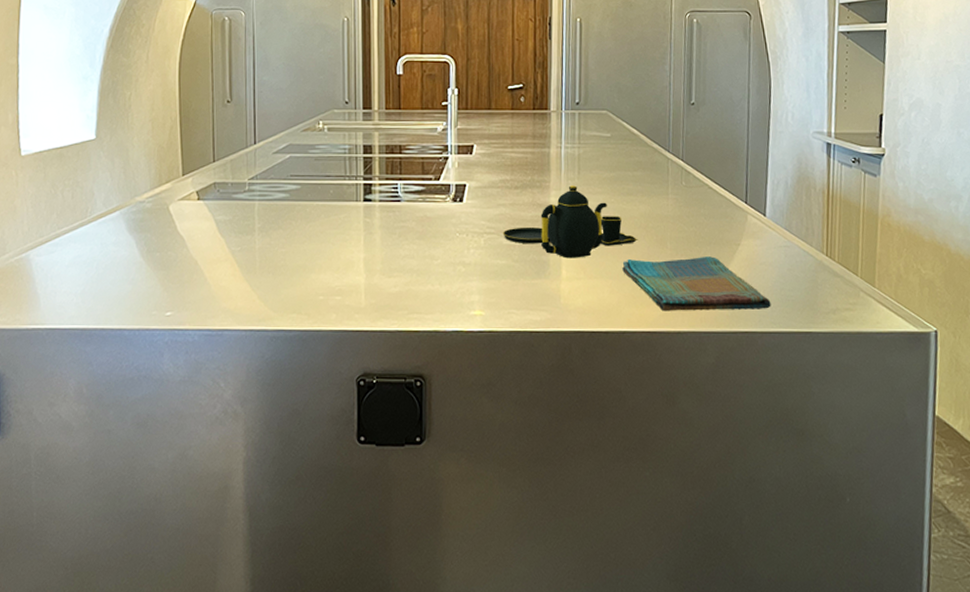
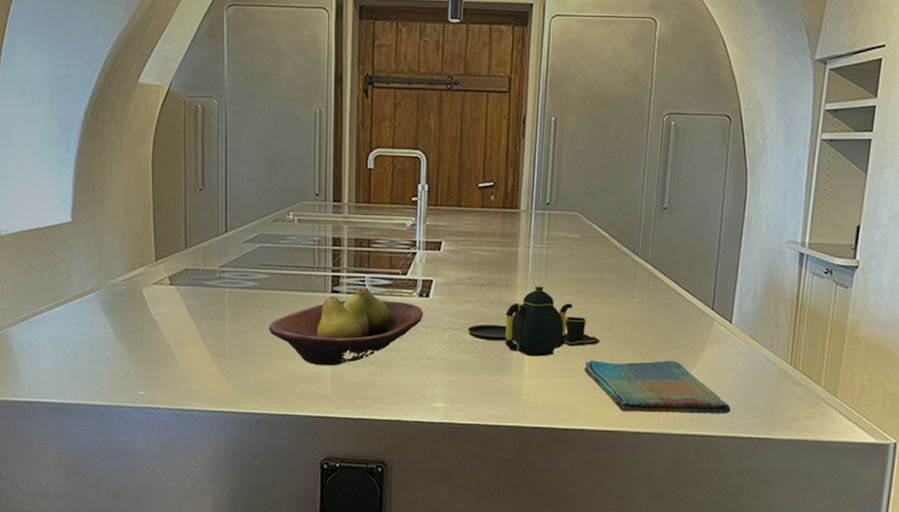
fruit bowl: none [300,194,459,278] -> present [269,287,424,366]

